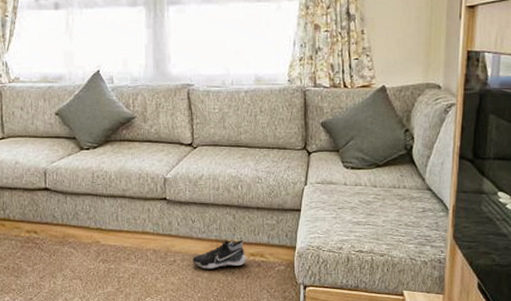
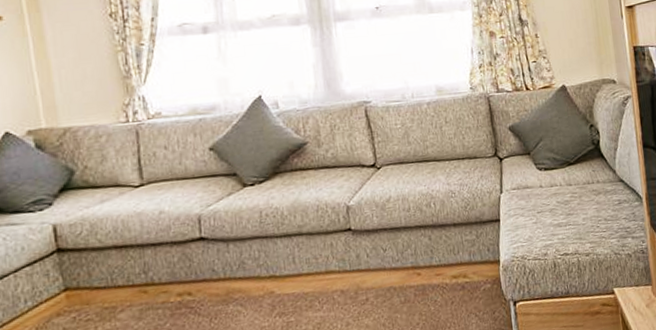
shoe: present [192,238,246,269] -> none [387,262,449,303]

